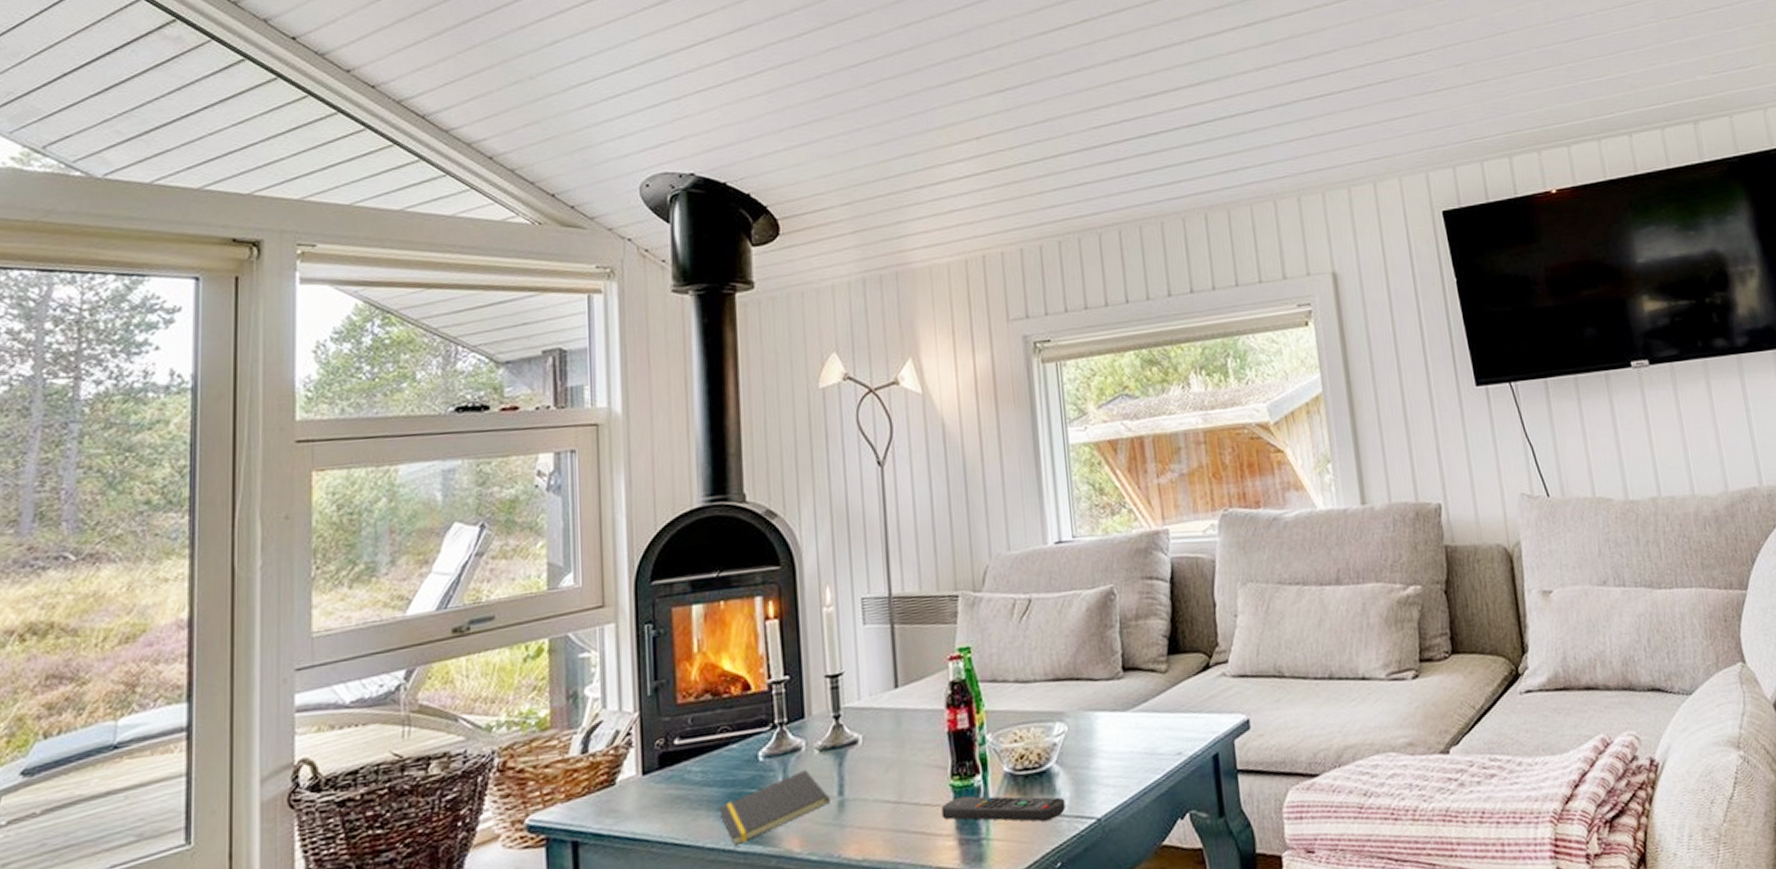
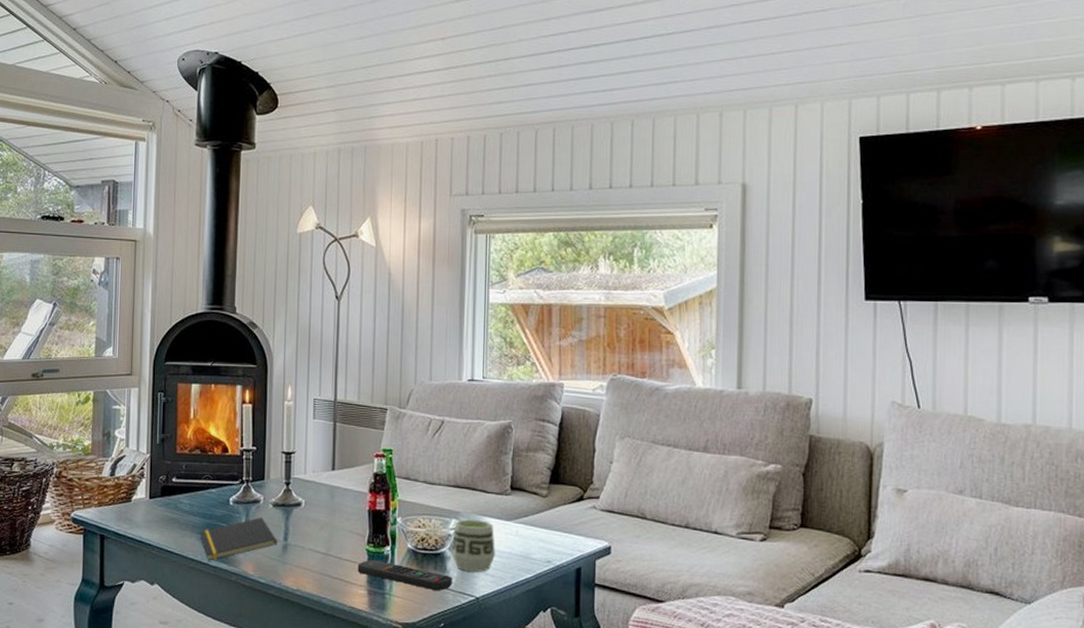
cup: none [1059,717,1114,787] -> present [452,519,495,572]

